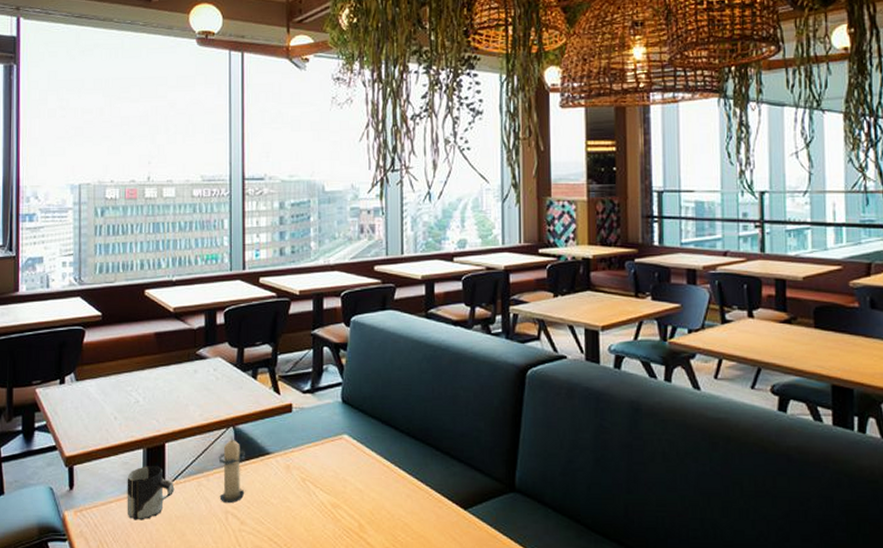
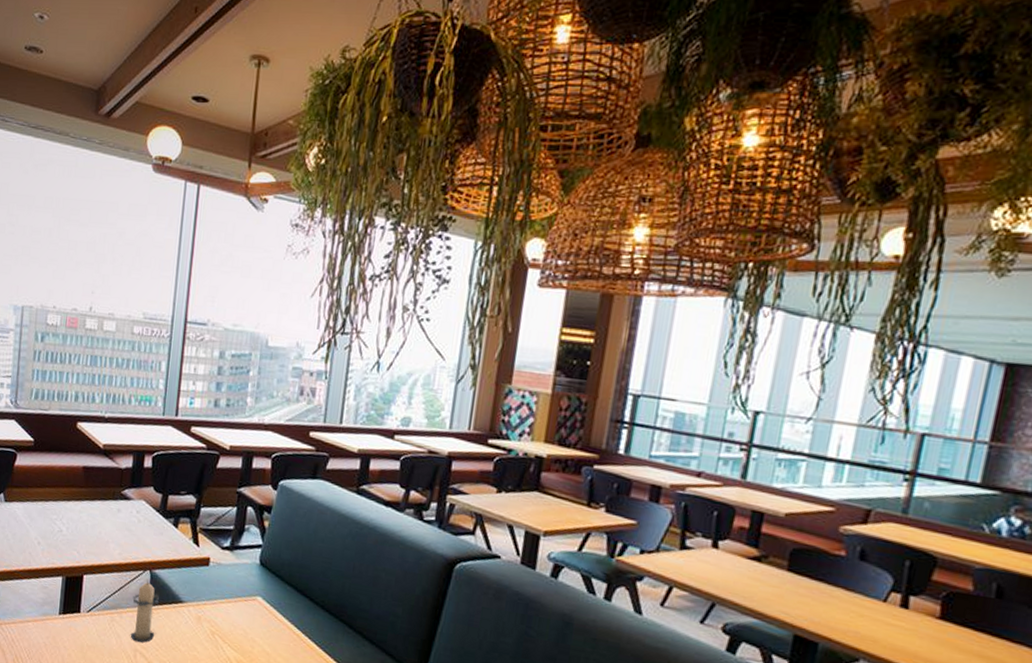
cup: present [127,465,175,521] -> none [42,593,89,644]

